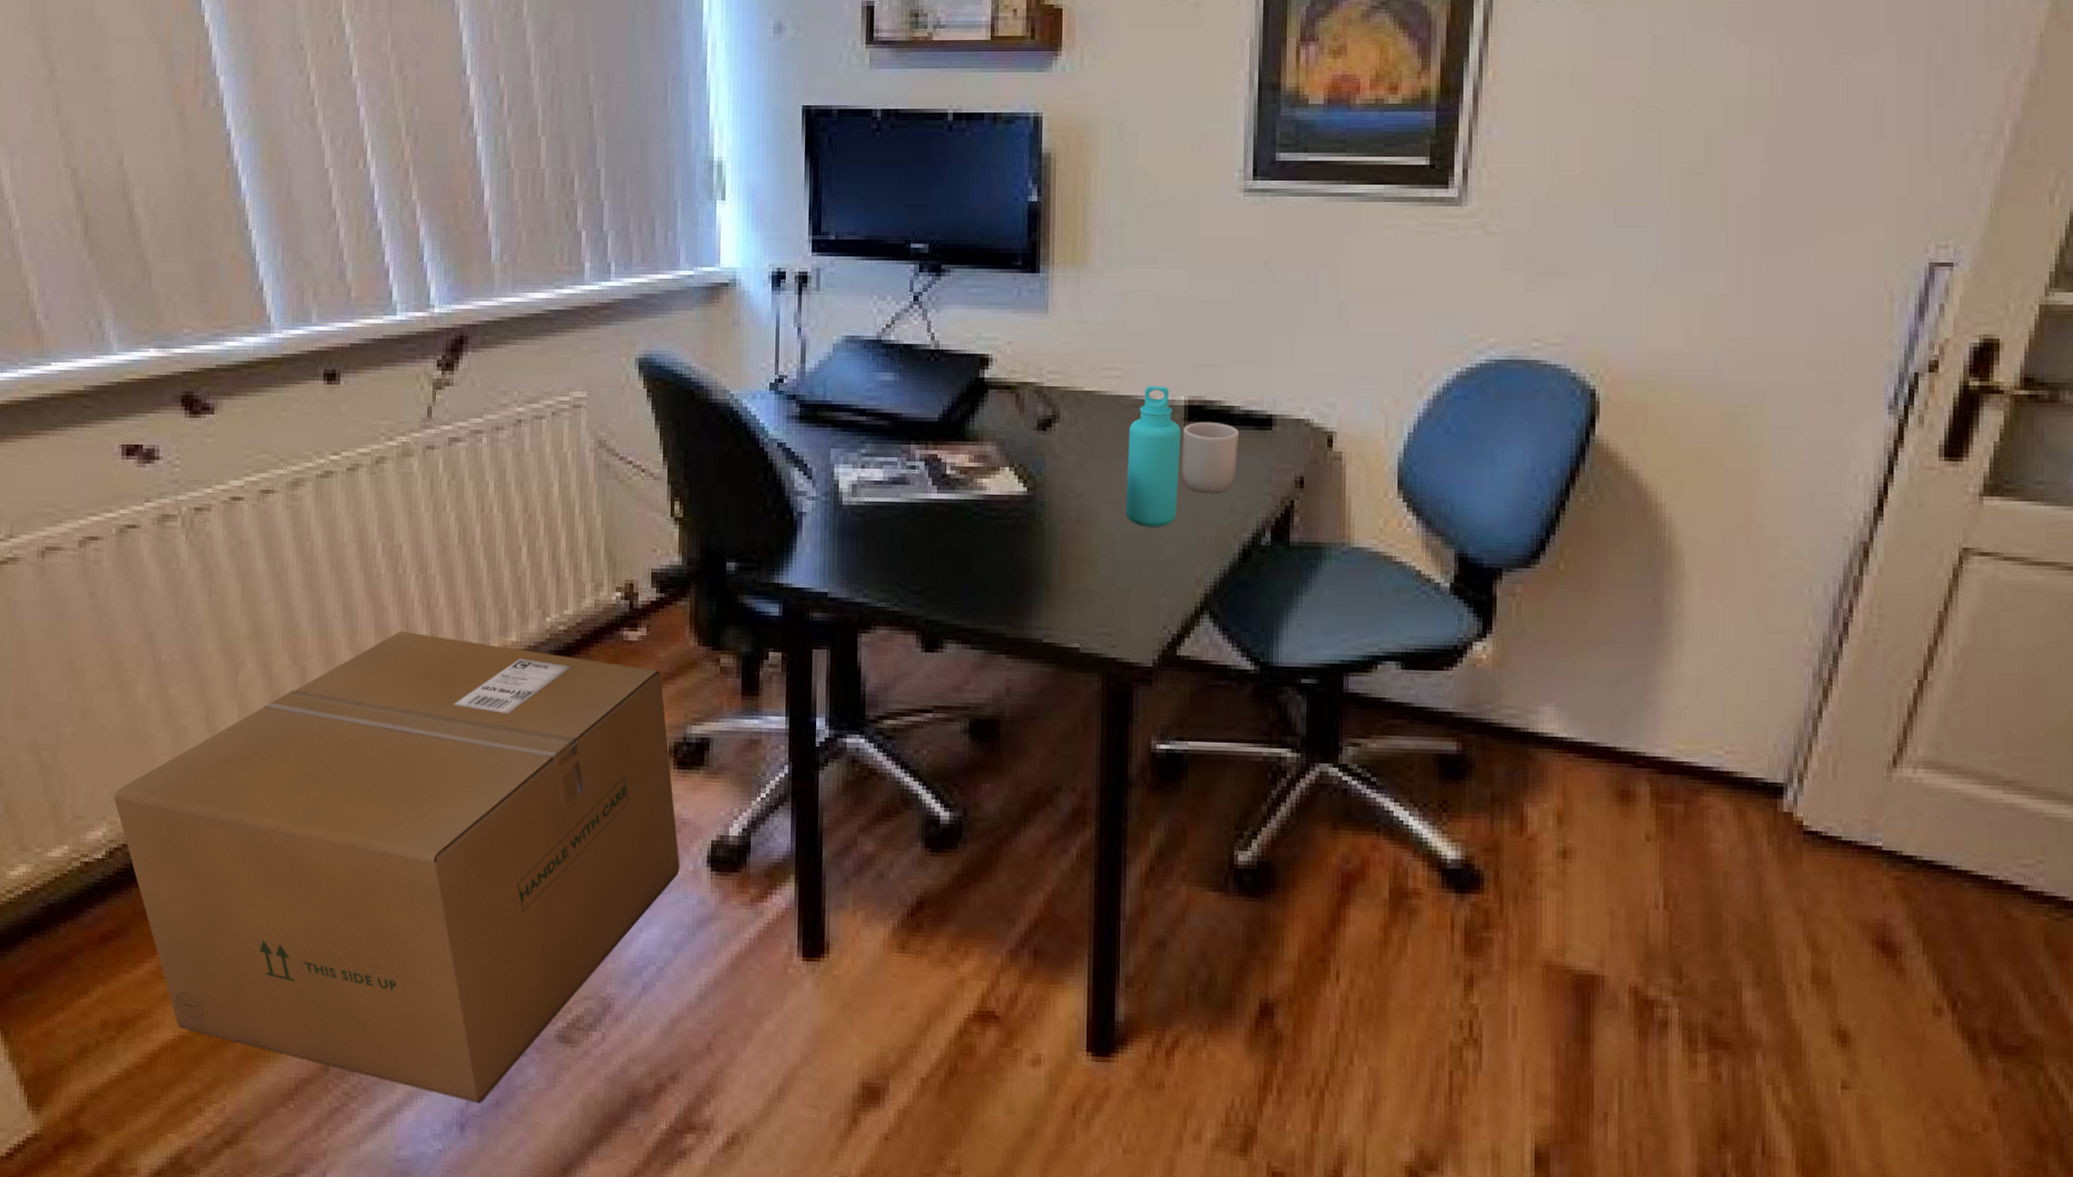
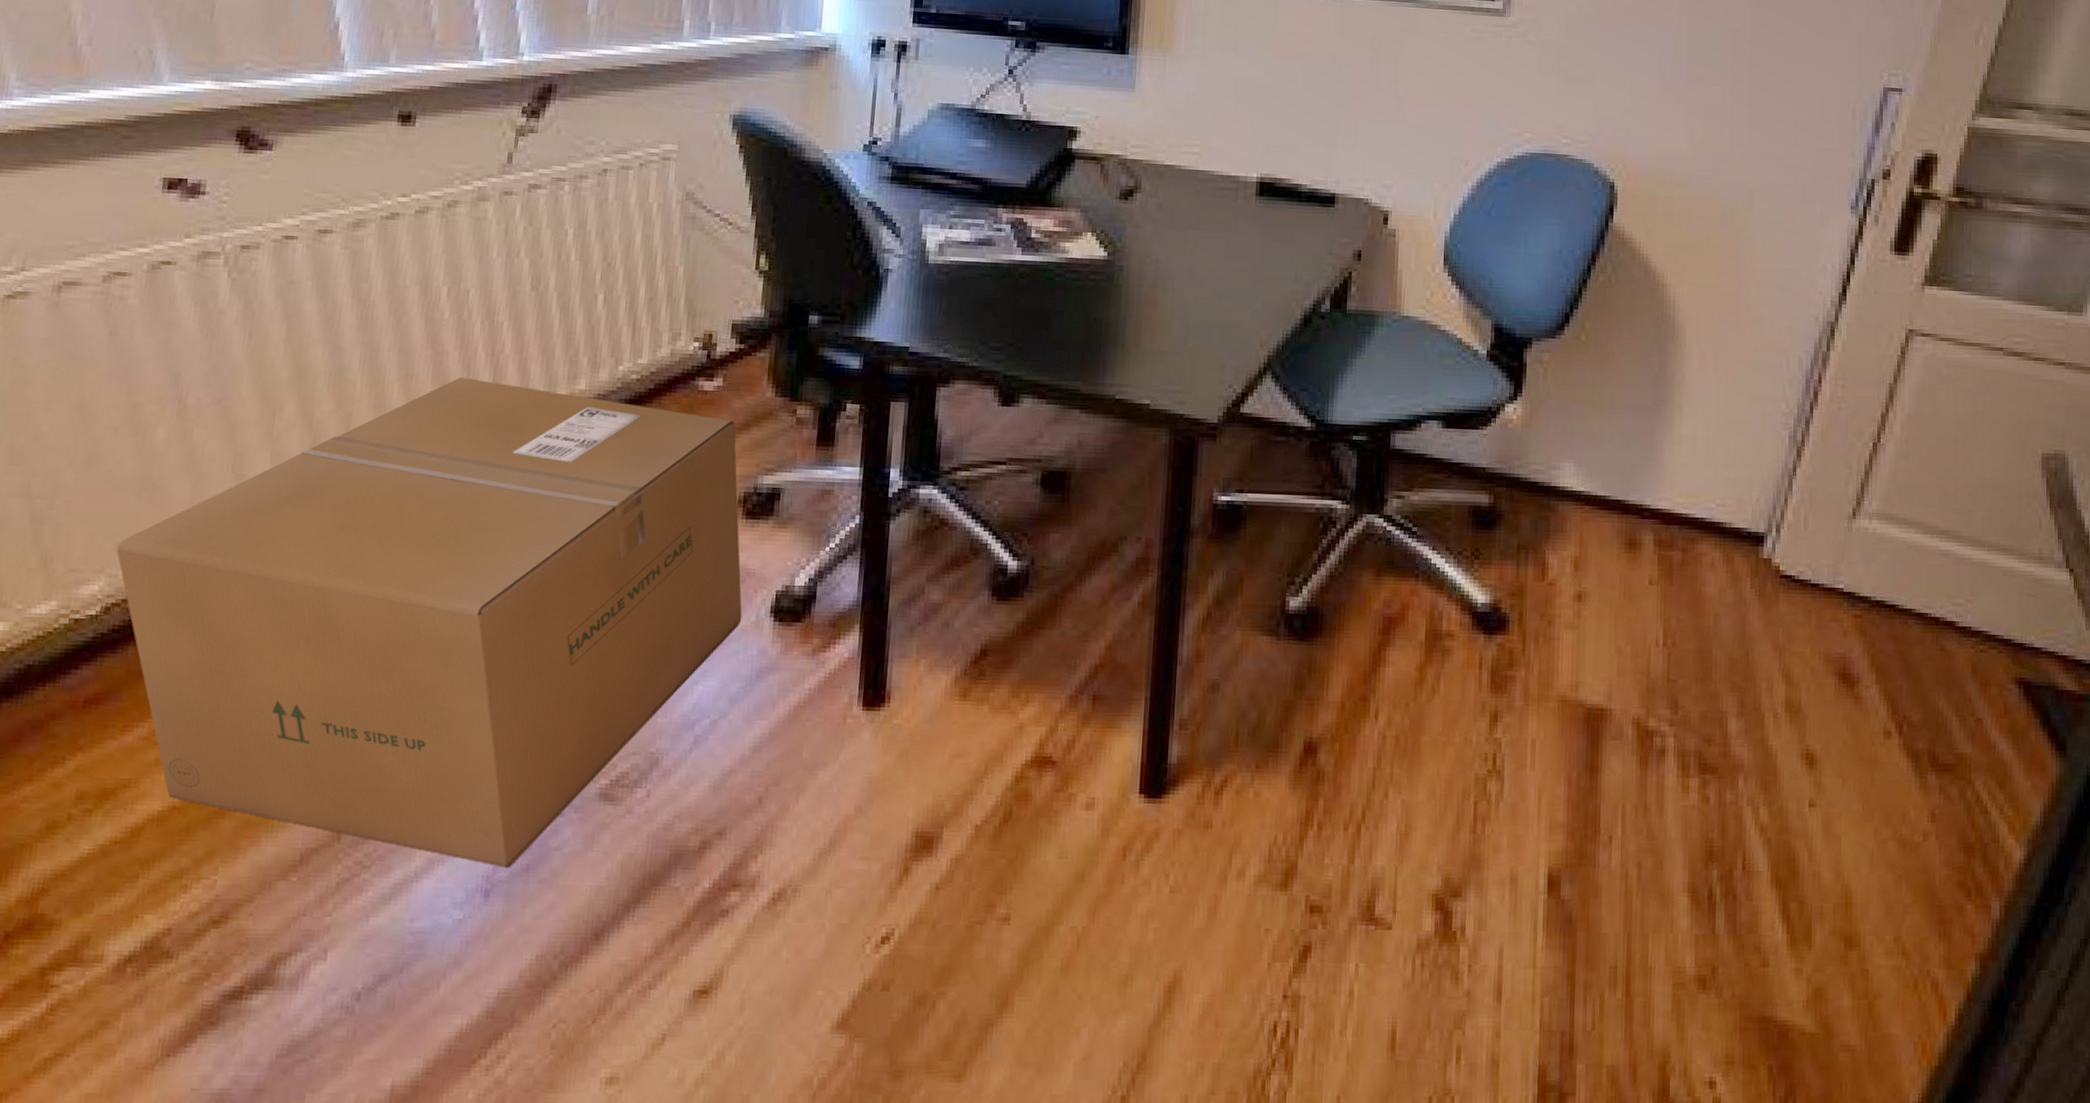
water bottle: present [1125,386,1181,527] -> none [1198,163,1253,293]
mug: present [1181,421,1240,493] -> none [1250,197,1306,263]

